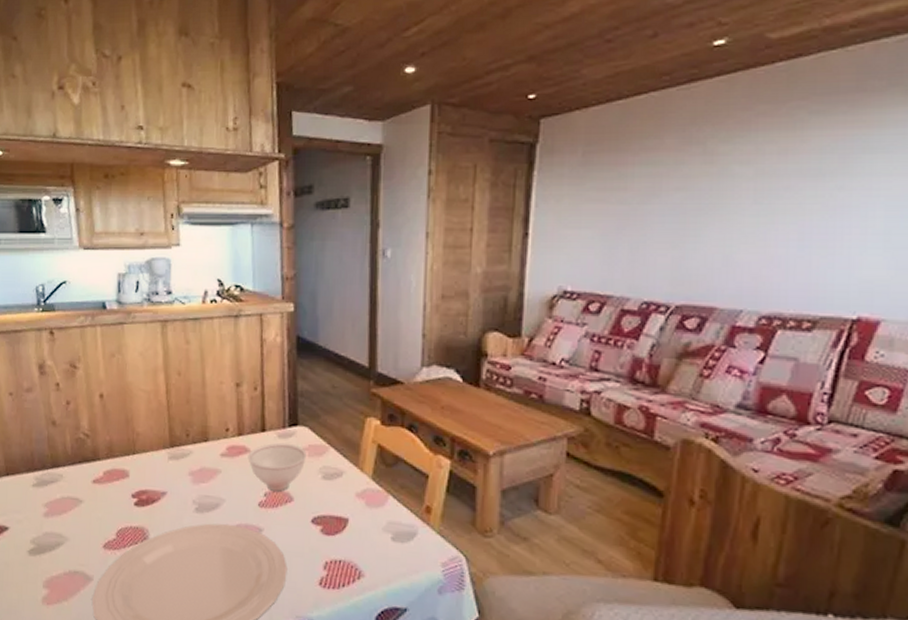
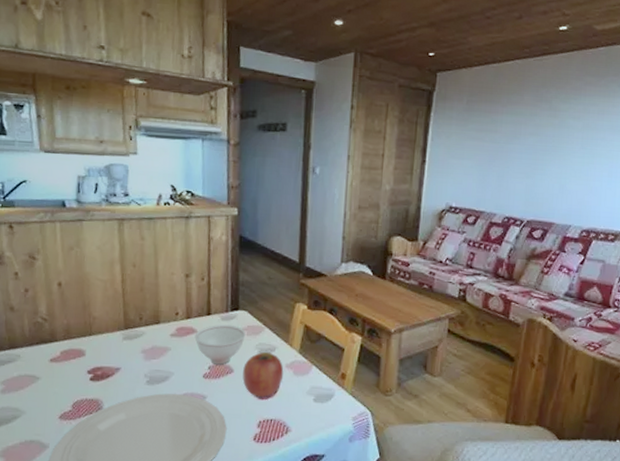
fruit: none [304,476,354,532] -> present [243,351,284,397]

